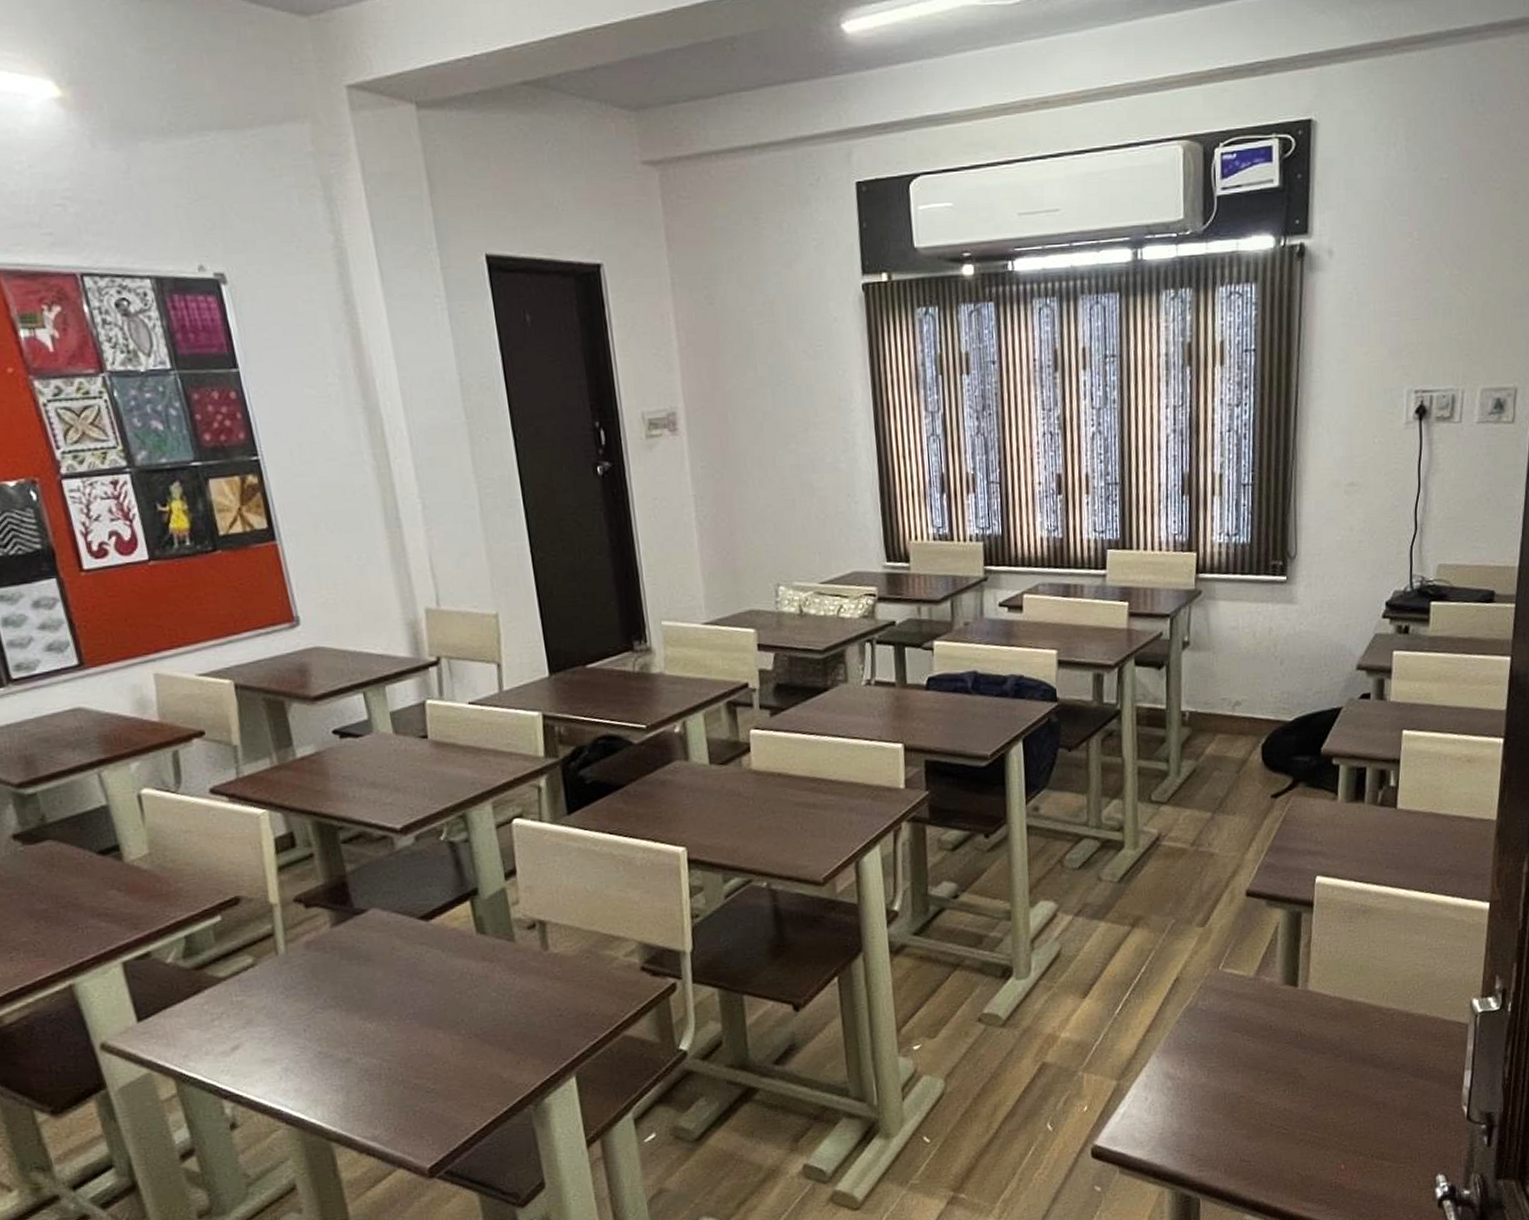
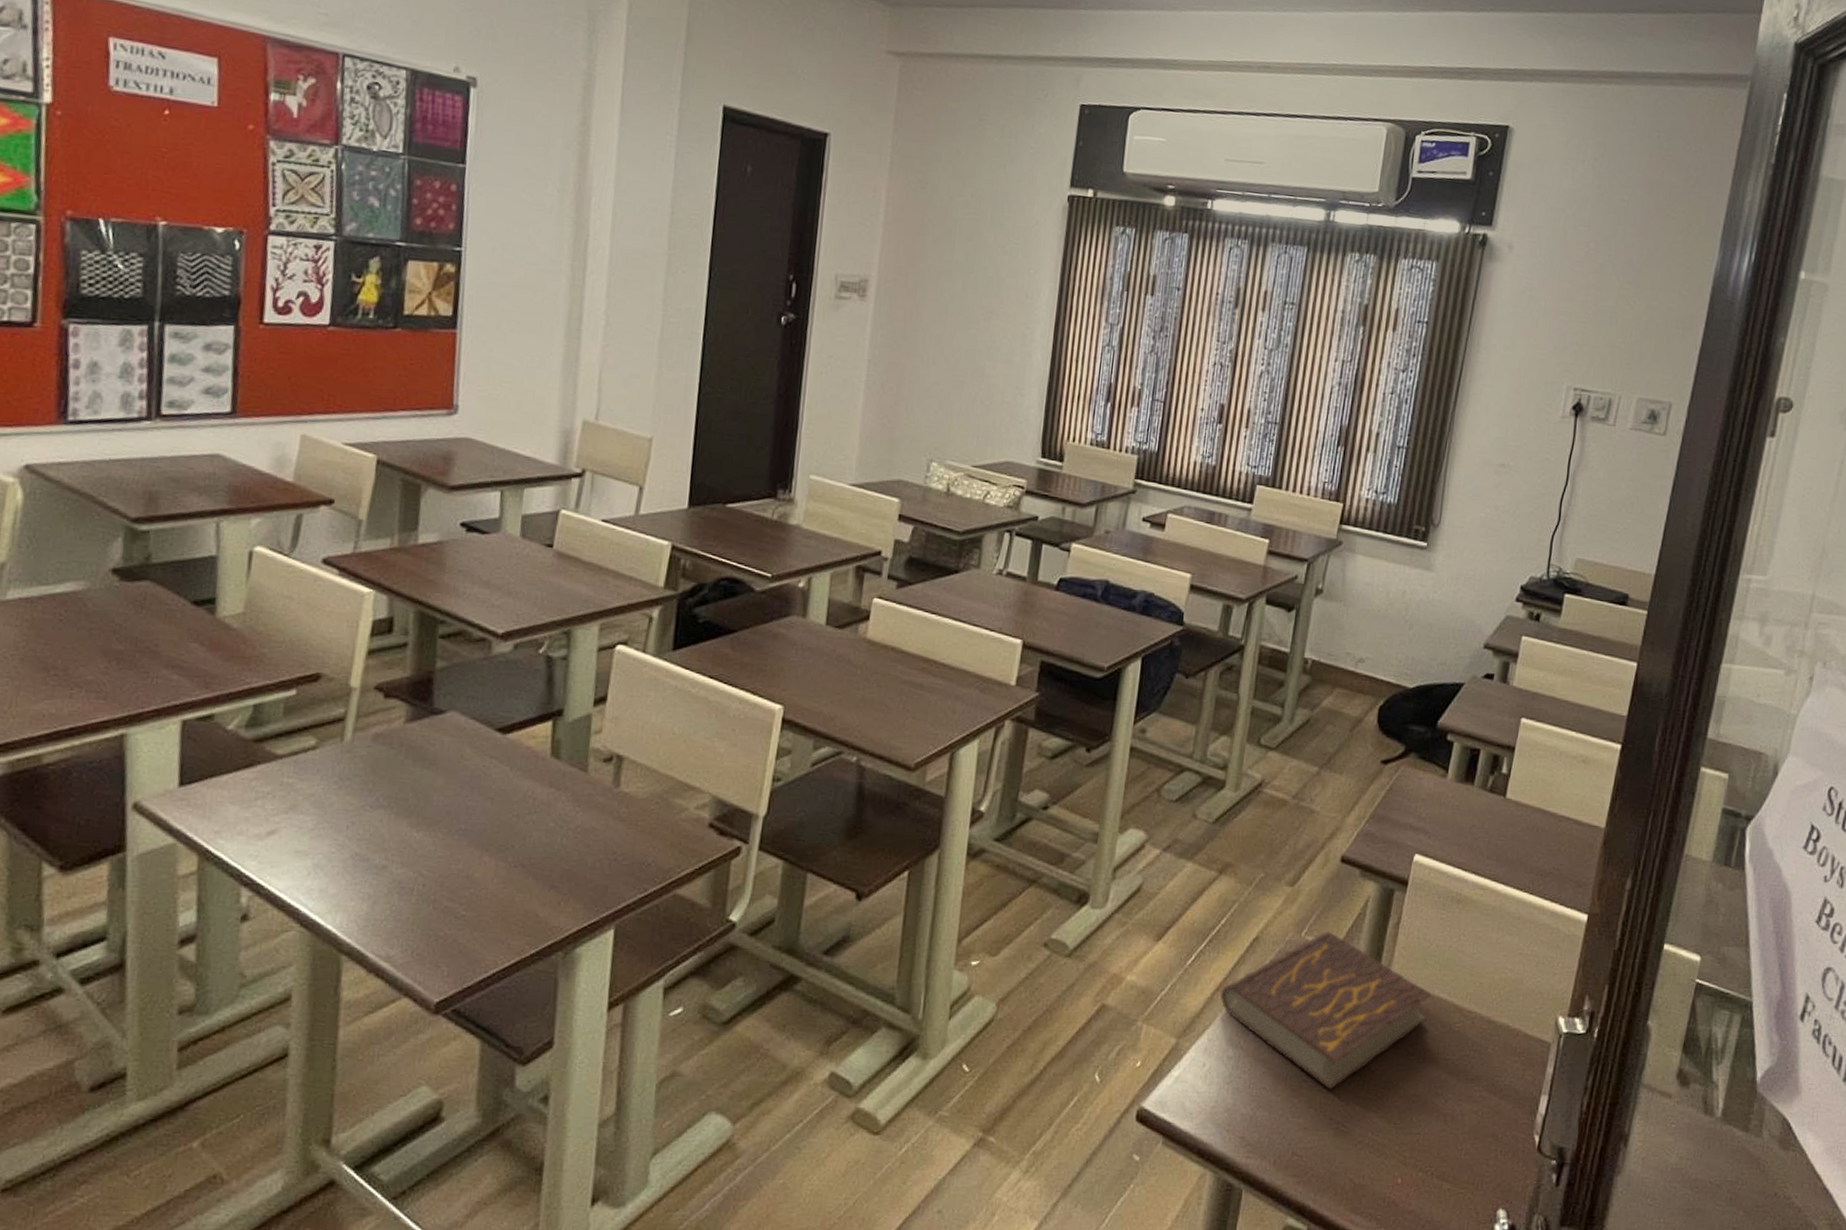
book: none [1150,961,1350,1100] -> present [1220,931,1432,1090]

